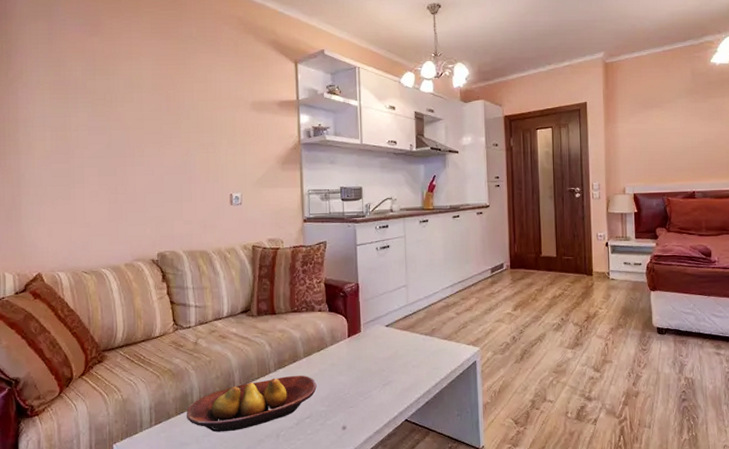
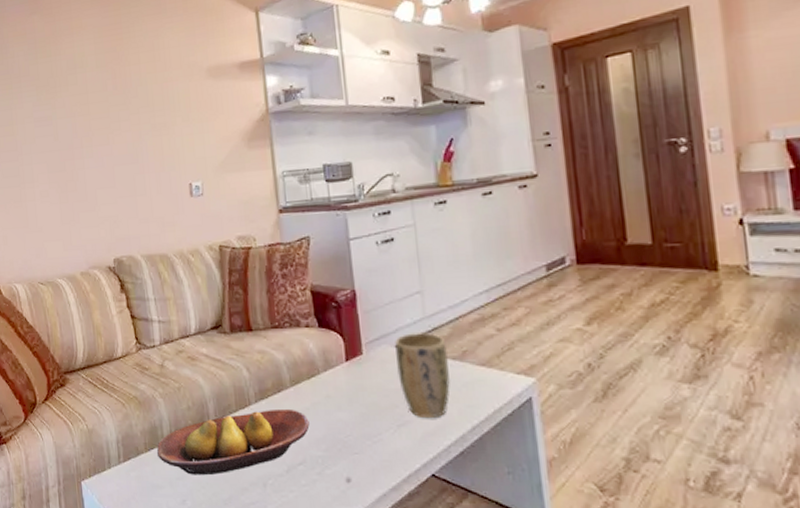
plant pot: none [385,316,423,379] -> present [395,333,450,419]

